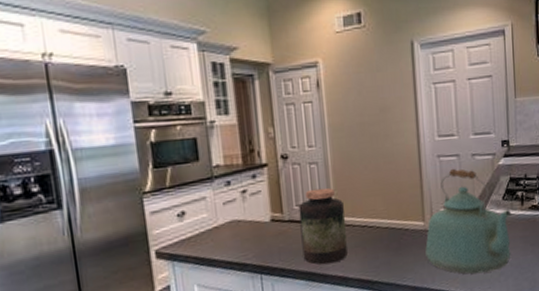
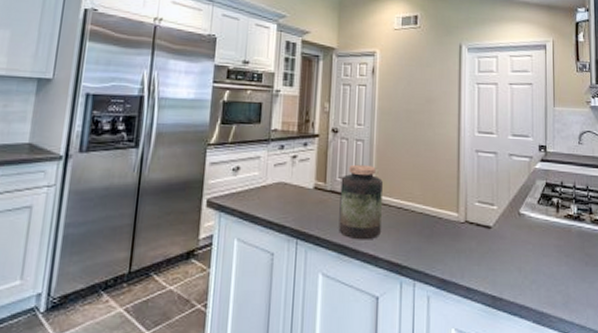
kettle: present [425,168,512,275] -> none [457,164,546,277]

